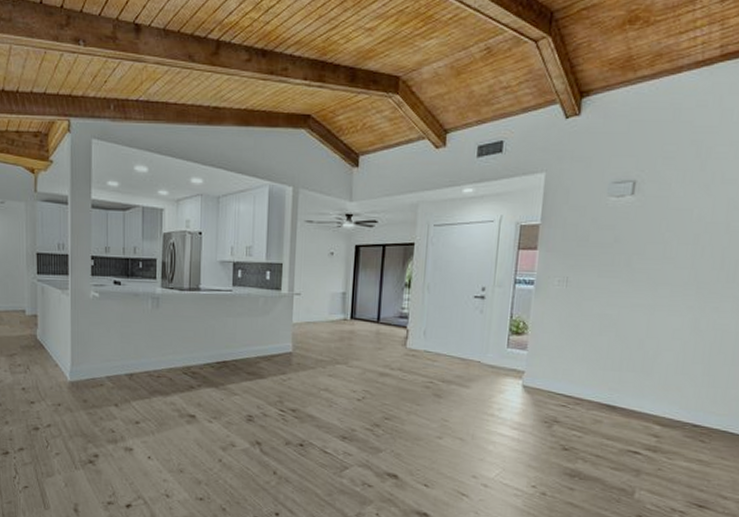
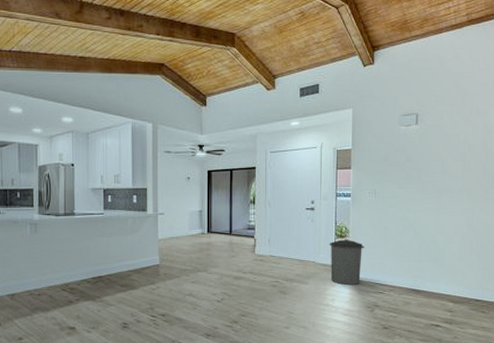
trash can: none [499,336,547,393] -> present [329,239,365,285]

